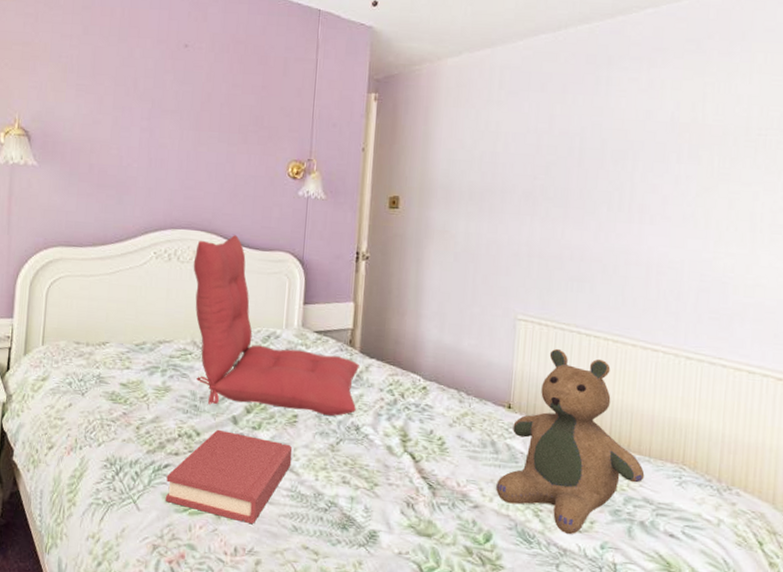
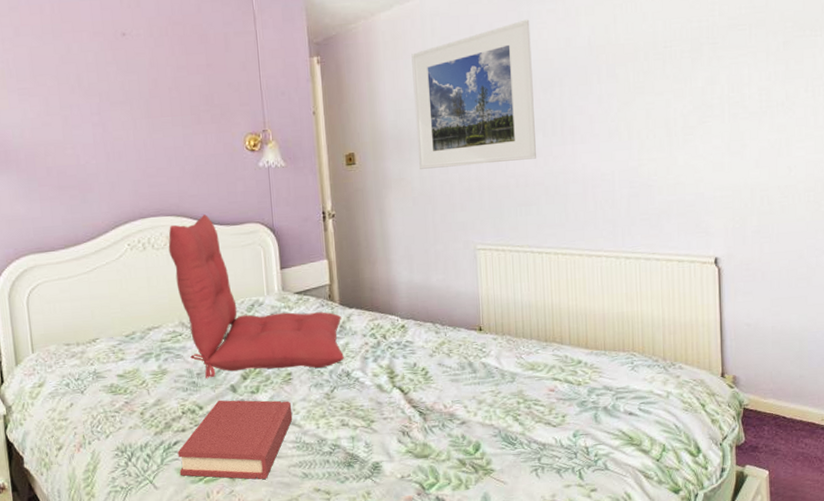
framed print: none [466,85,608,233] -> present [411,19,536,169]
teddy bear: present [496,348,645,535] -> none [478,269,603,431]

